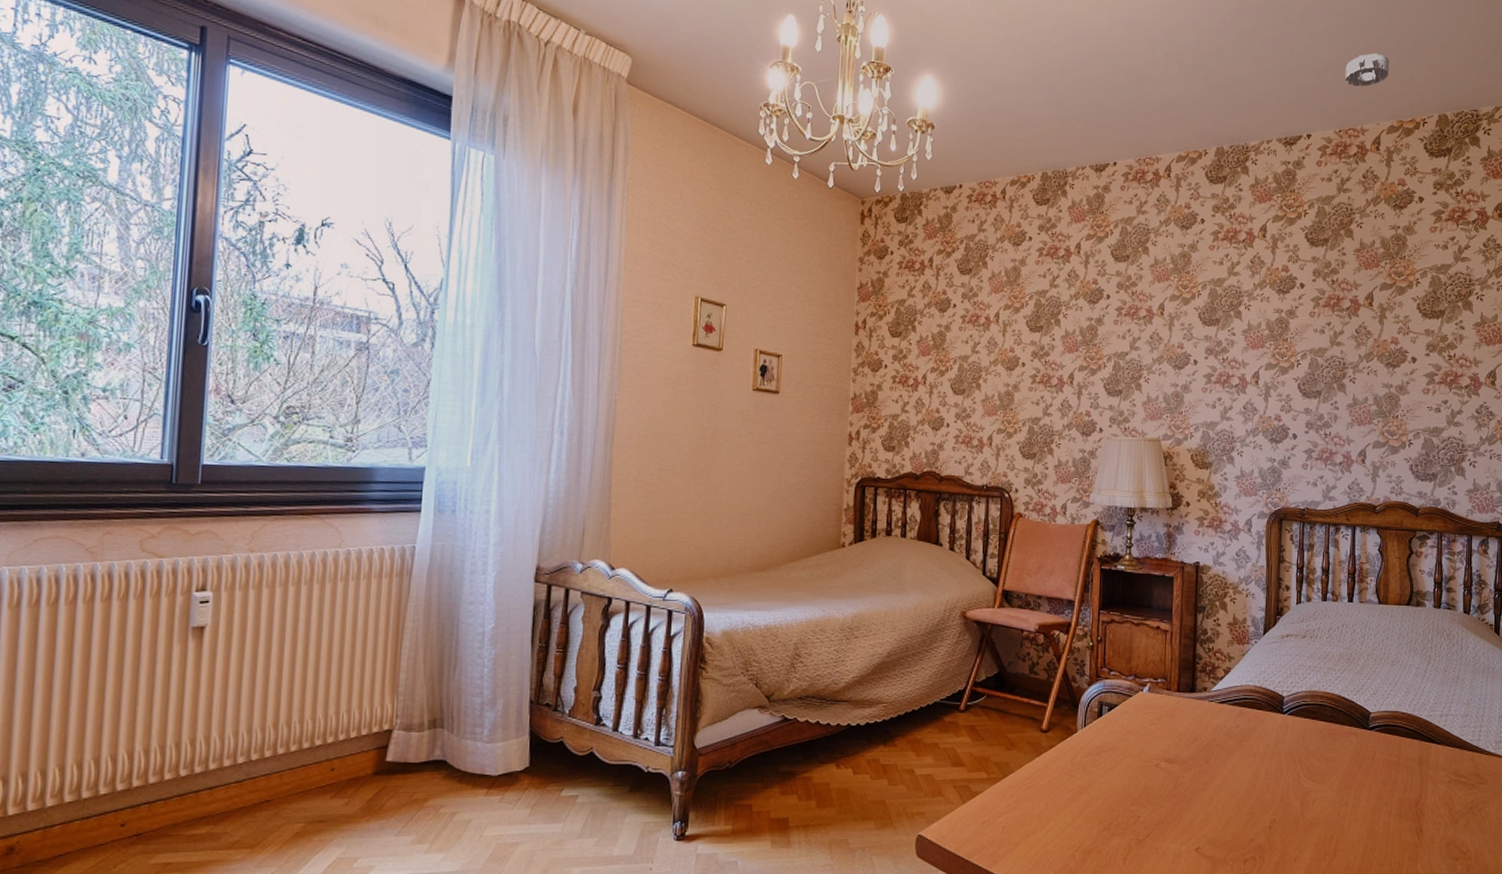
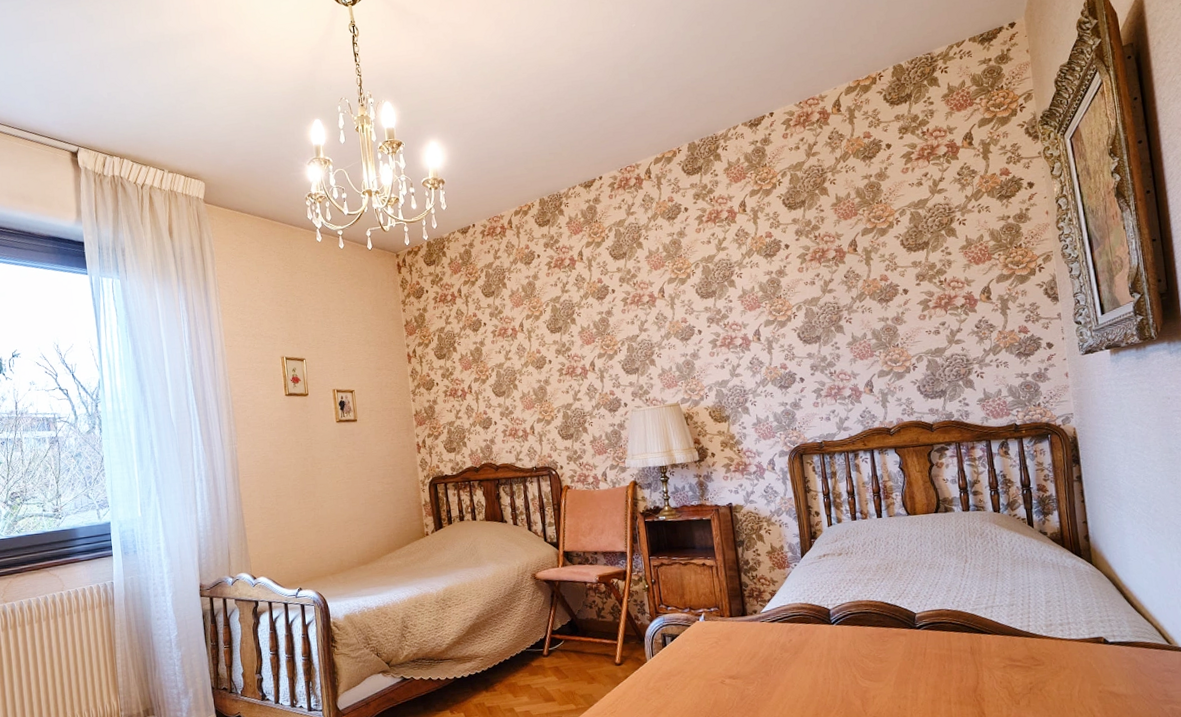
smoke detector: present [1345,52,1390,87] -> none [796,25,839,61]

